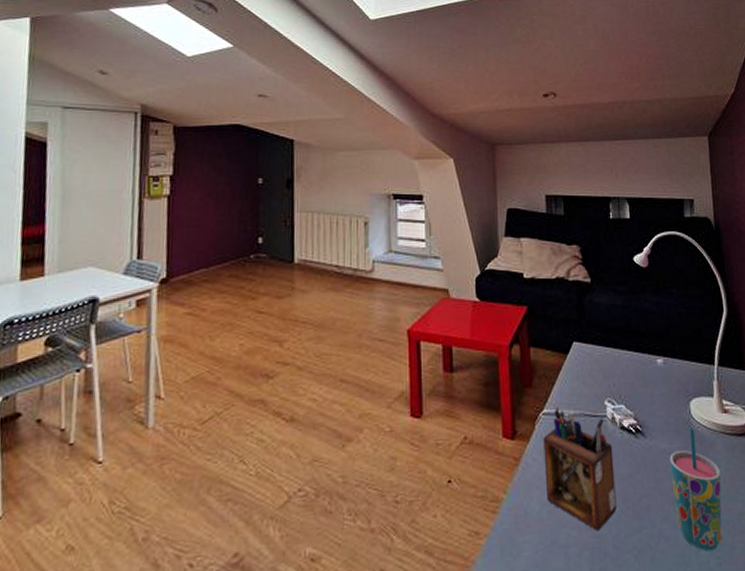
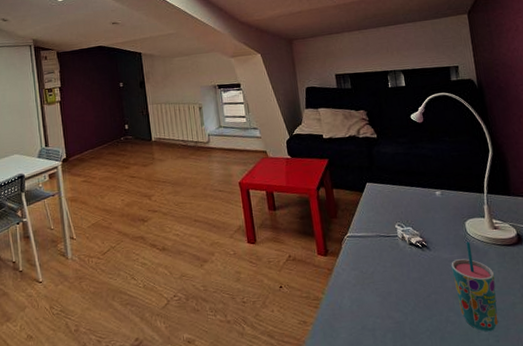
desk organizer: present [543,406,617,532] -> none [349,230,411,320]

